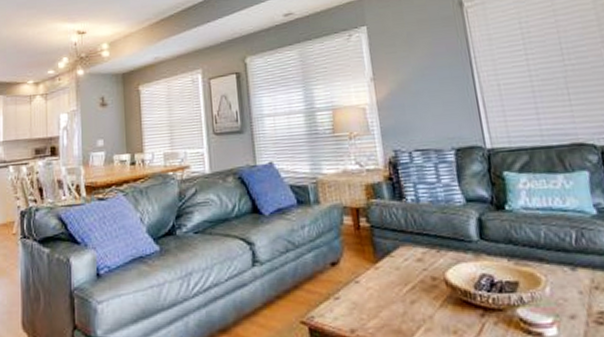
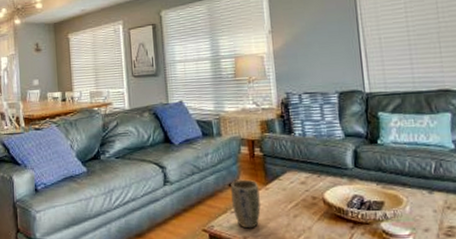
plant pot: none [333,257,371,319] -> present [231,179,261,229]

